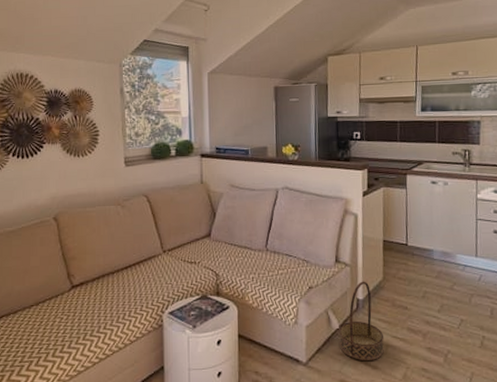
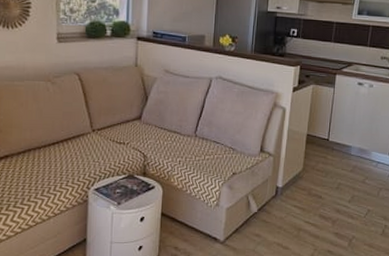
basket: present [338,281,384,362] -> none [255,170,298,243]

